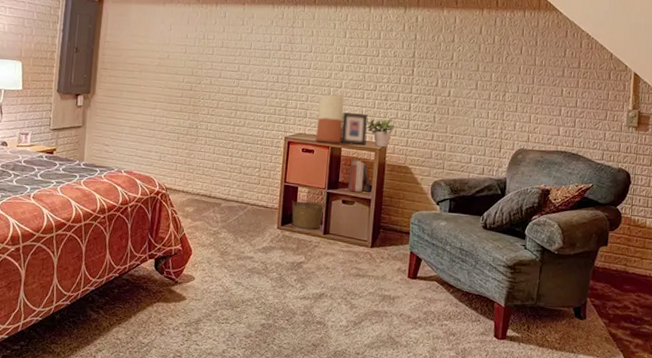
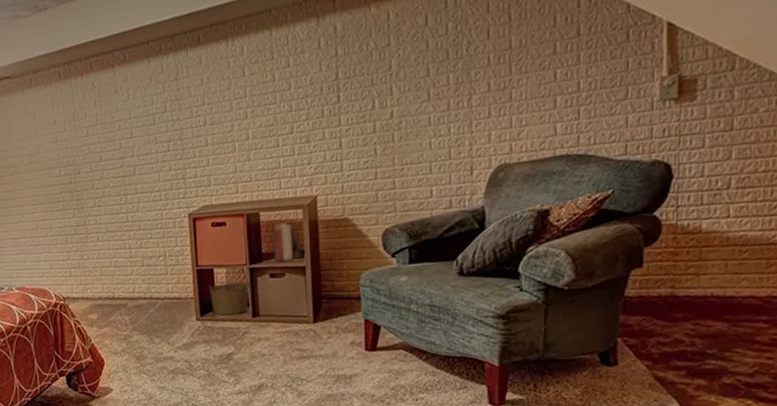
vase: present [315,94,344,144] -> none [224,150,258,212]
picture frame: present [341,112,368,146] -> none [255,165,290,208]
potted plant: present [367,118,395,148] -> none [287,164,325,203]

